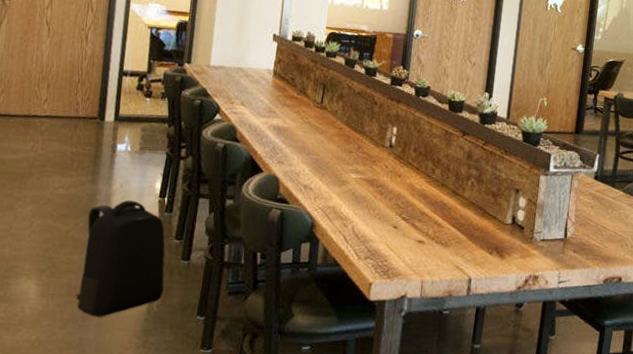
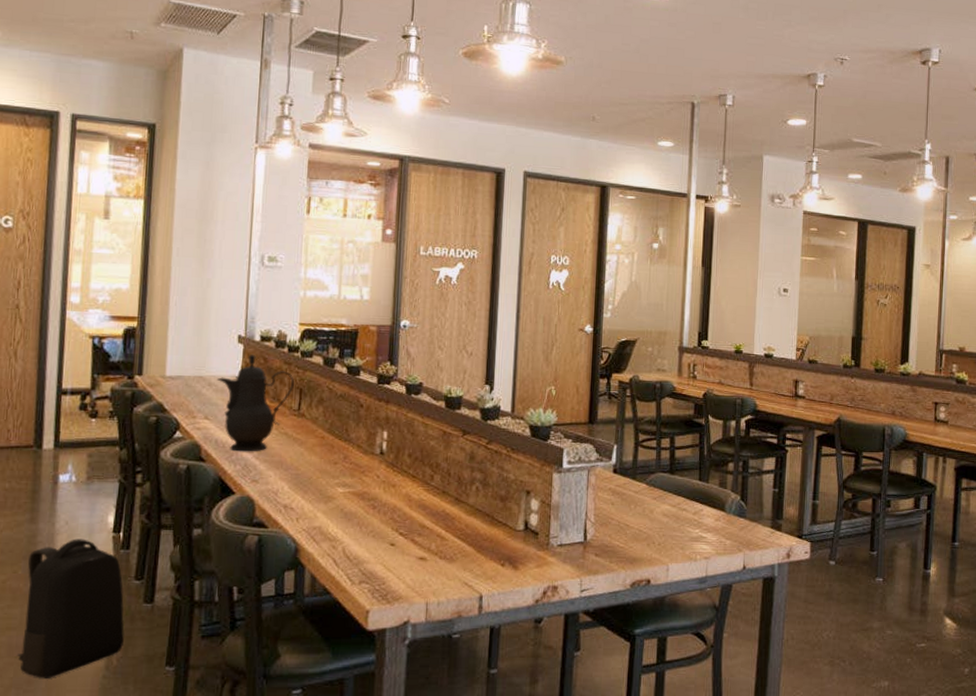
coffeepot: none [253,51,319,137] -> present [216,354,294,452]

